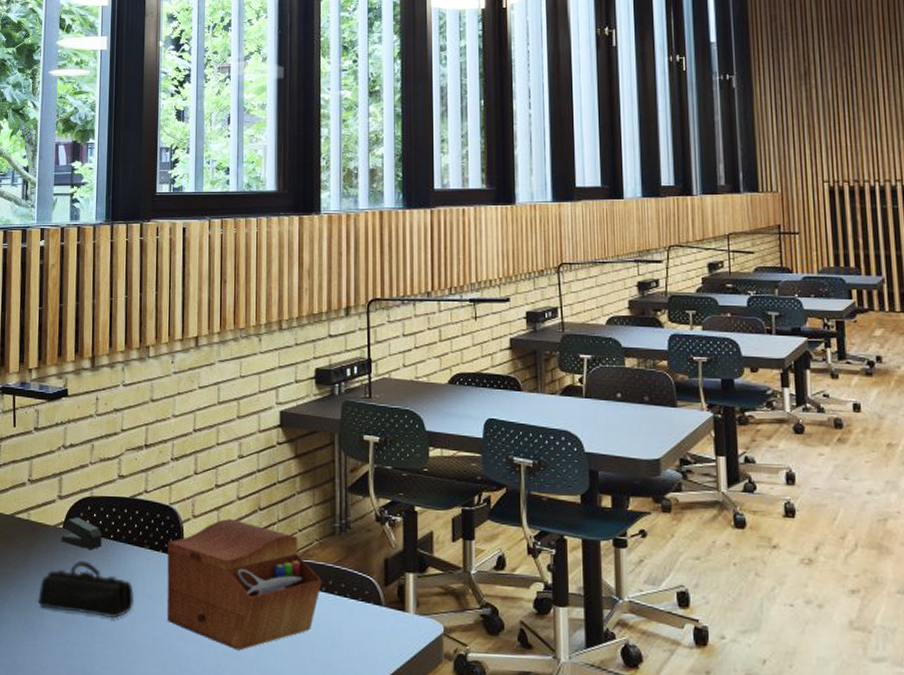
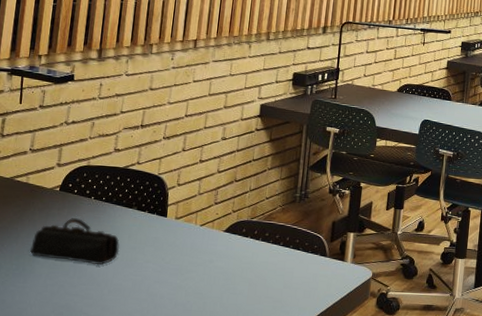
stapler: present [61,517,102,549] -> none [56,182,95,209]
sewing box: present [166,519,322,651] -> none [147,187,281,291]

